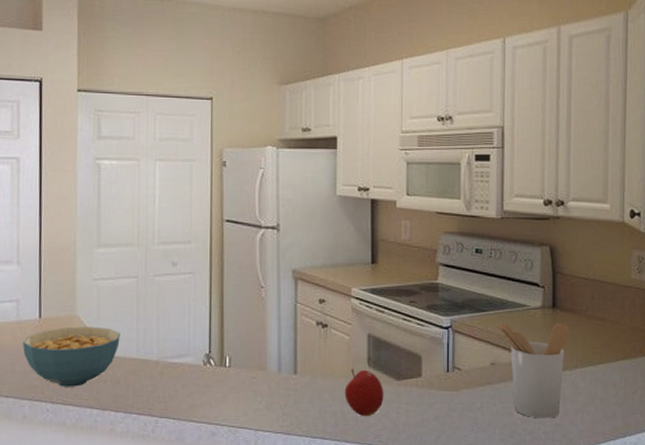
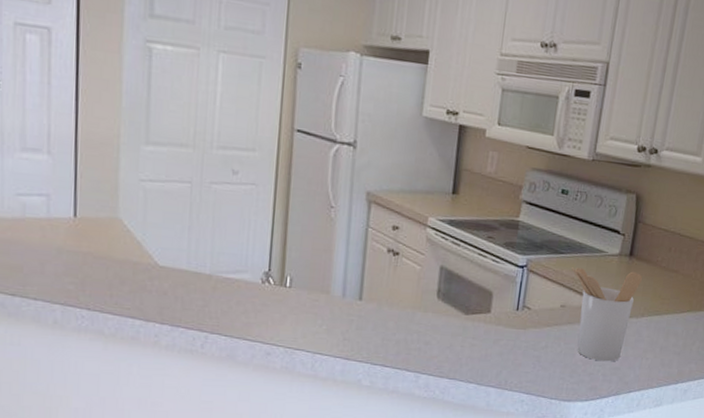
cereal bowl: present [23,326,120,387] -> none [54,229,169,295]
fruit: present [344,368,384,417] -> none [409,299,451,348]

